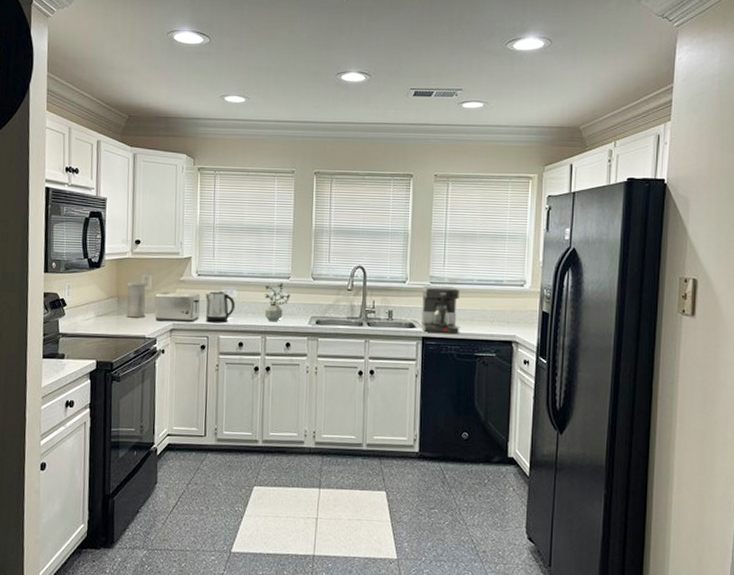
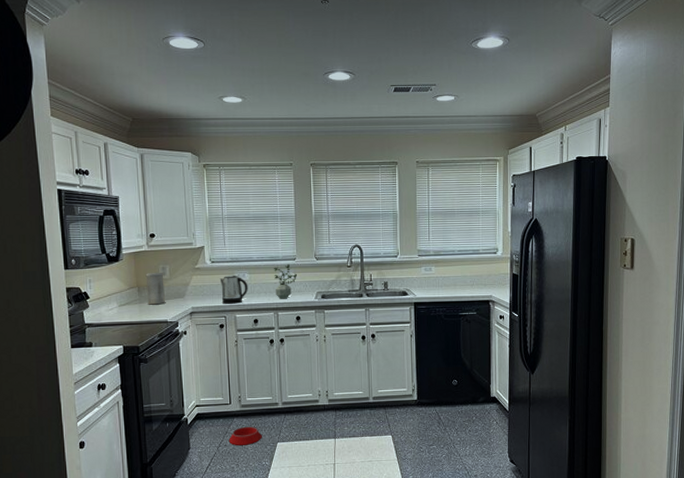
toaster: present [154,292,201,323] -> none [173,278,217,306]
pet bowl: none [199,463,237,486] -> present [228,426,262,445]
coffee maker: present [420,285,459,333] -> none [412,258,445,298]

